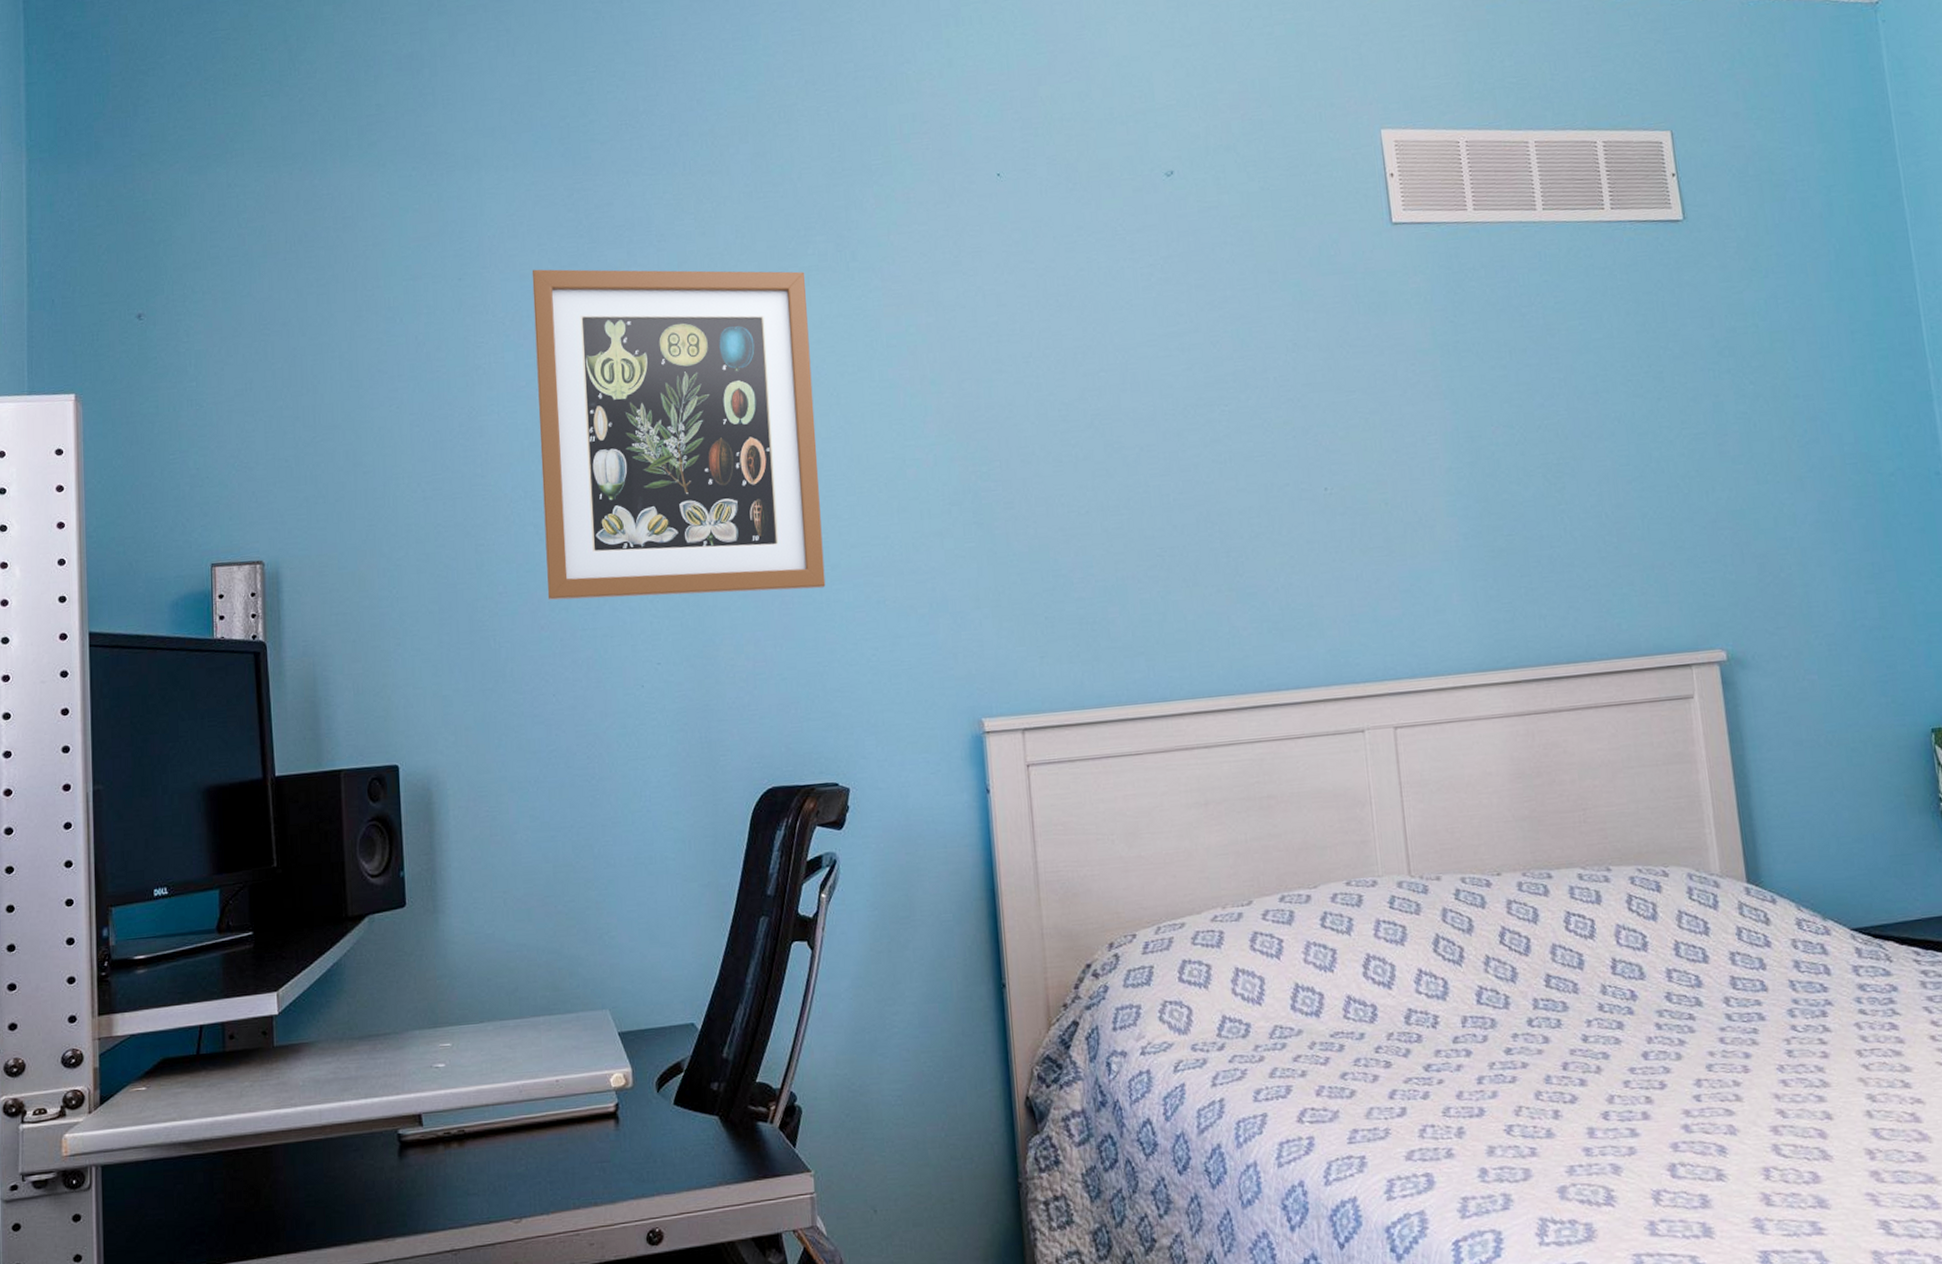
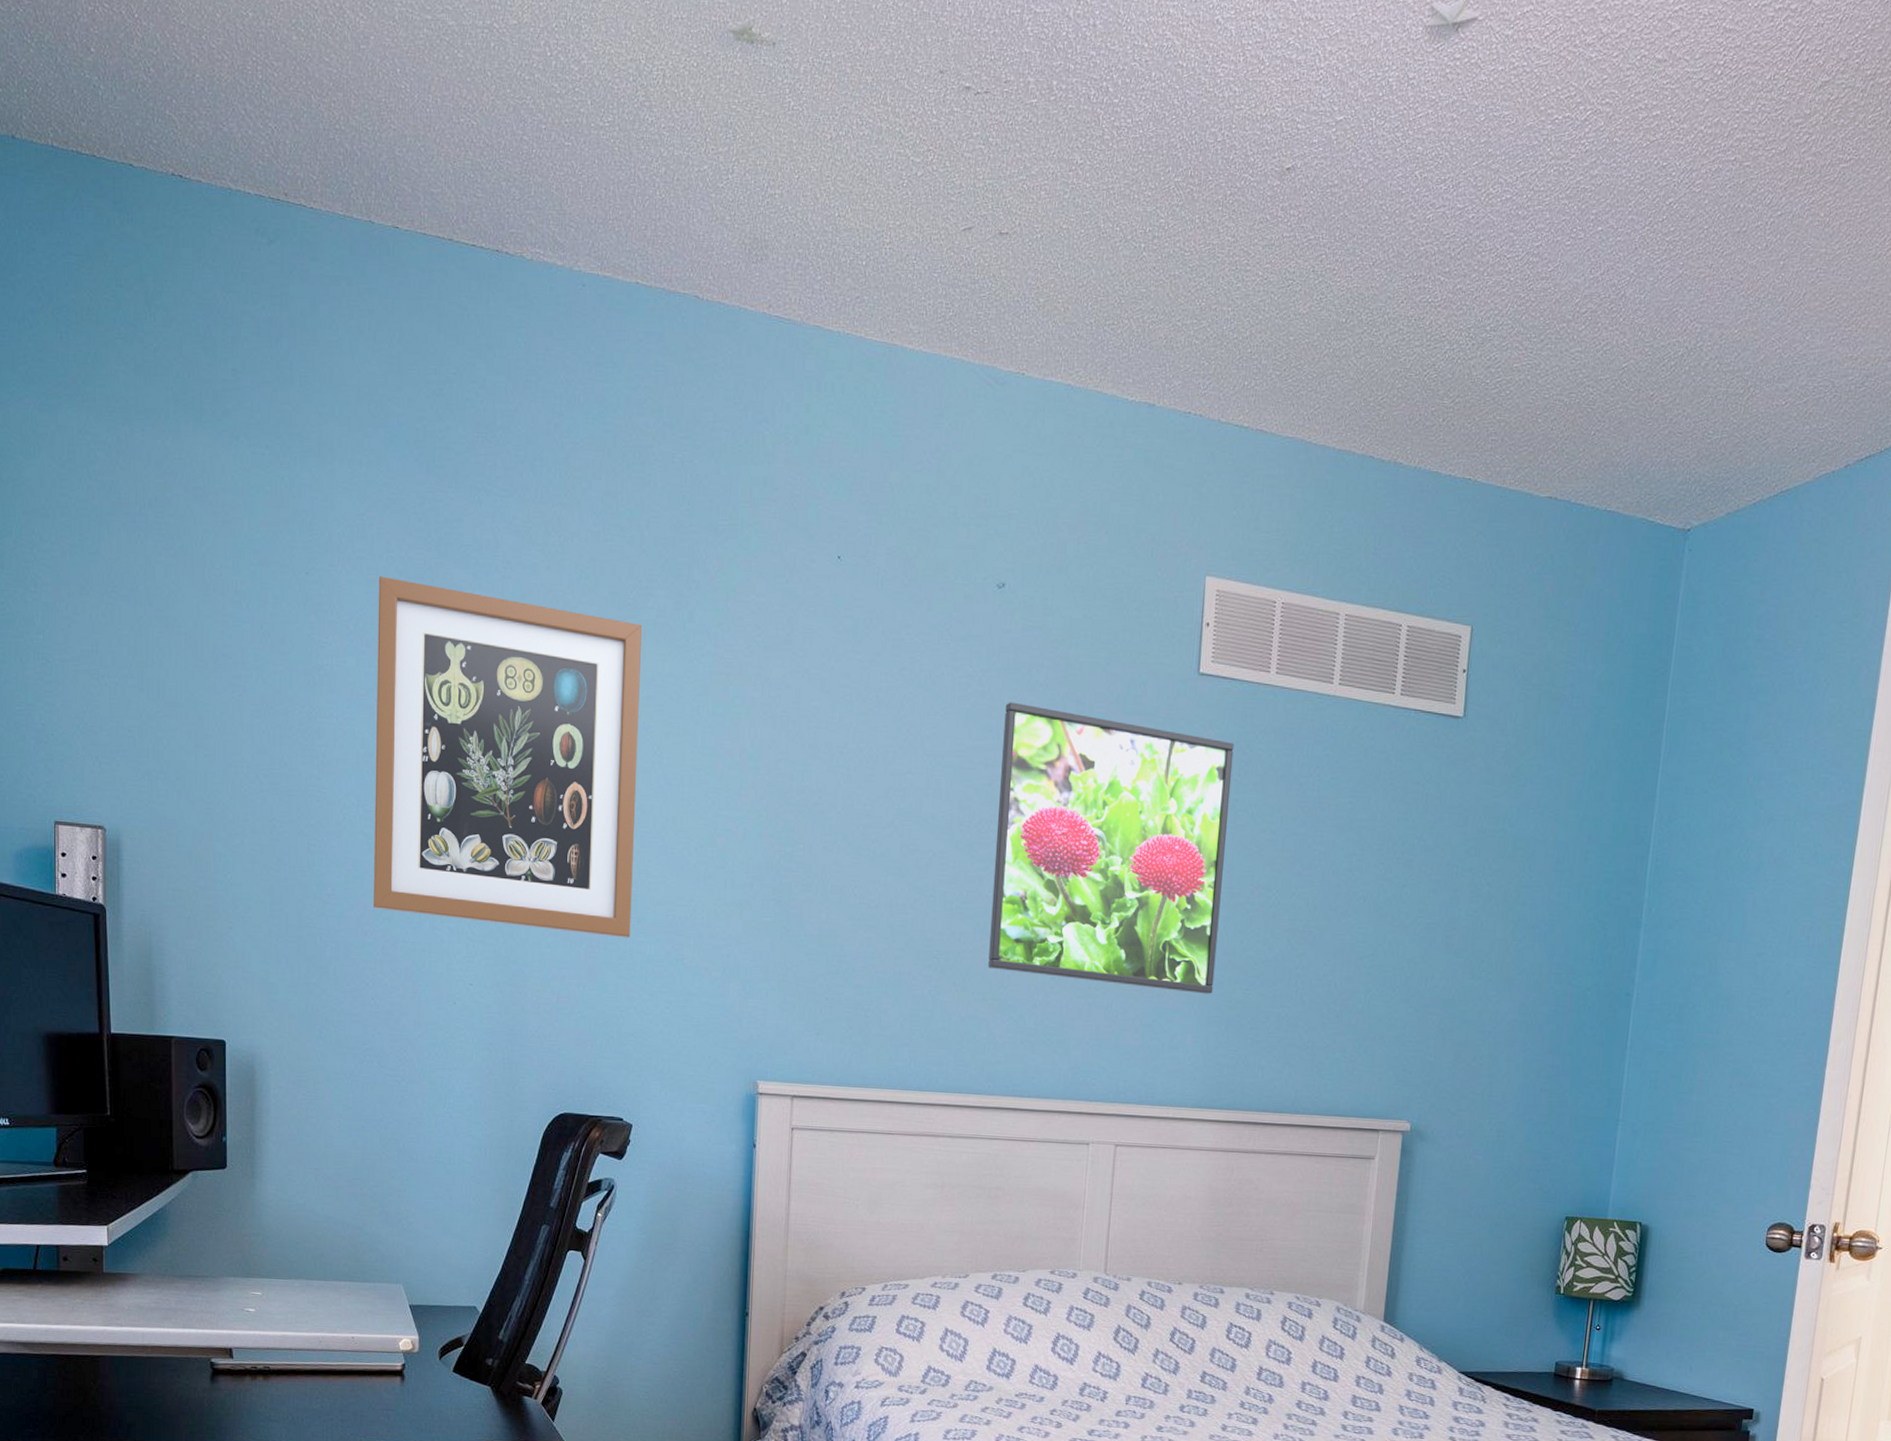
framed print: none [1193,283,1472,558] -> present [988,702,1234,994]

